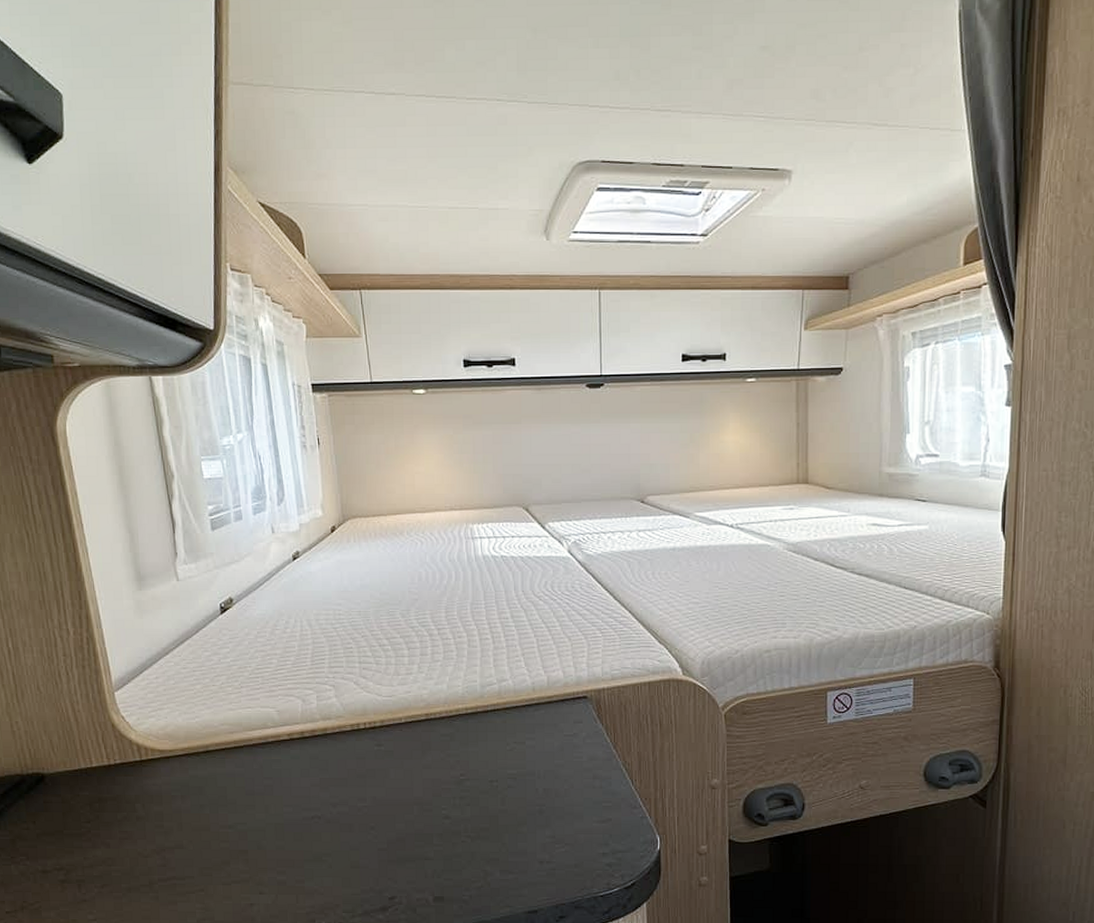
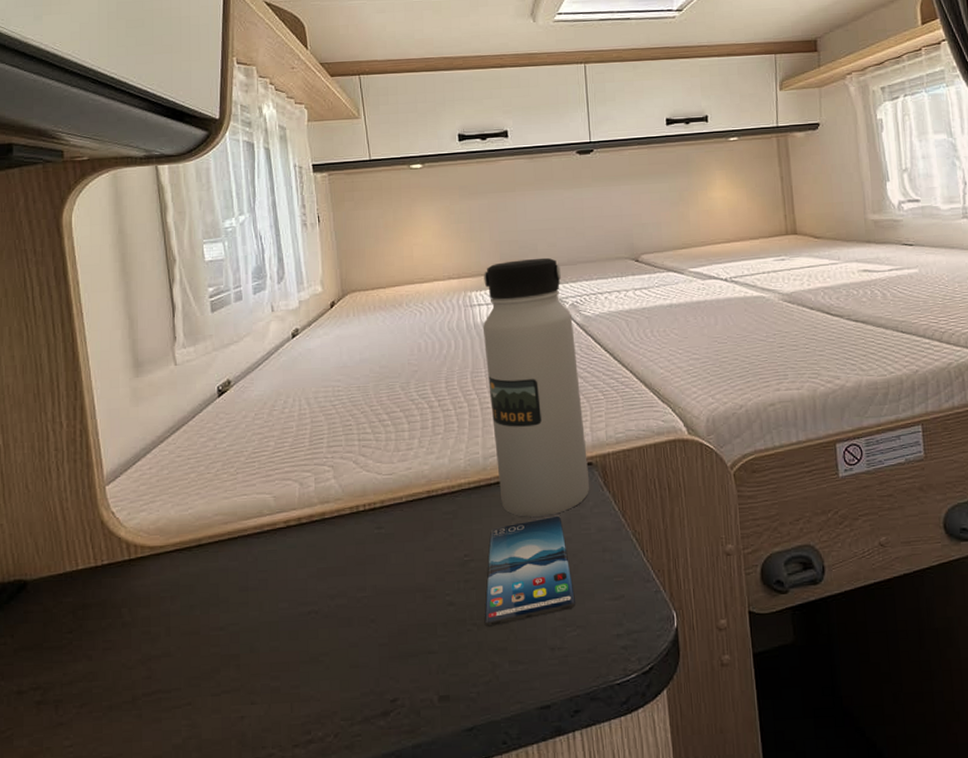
smartphone: none [478,744,565,840] -> present [484,516,575,628]
water bottle: none [483,493,584,743] -> present [482,257,590,517]

